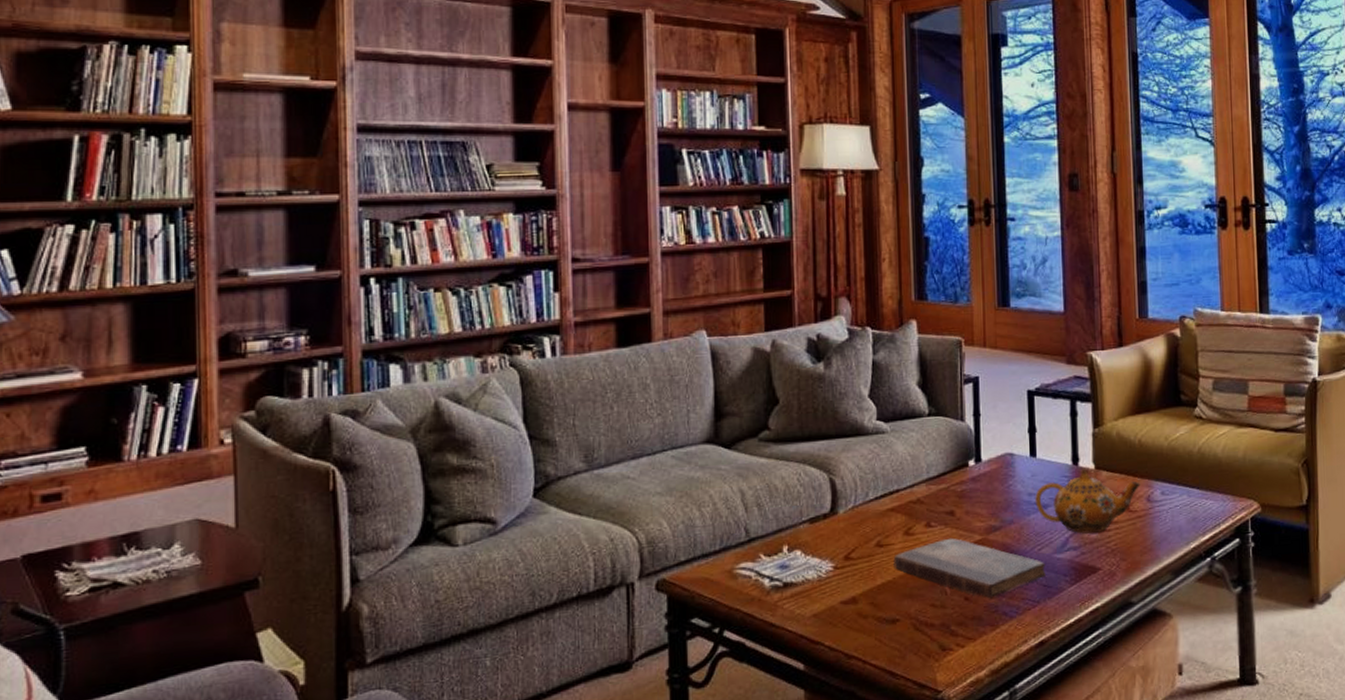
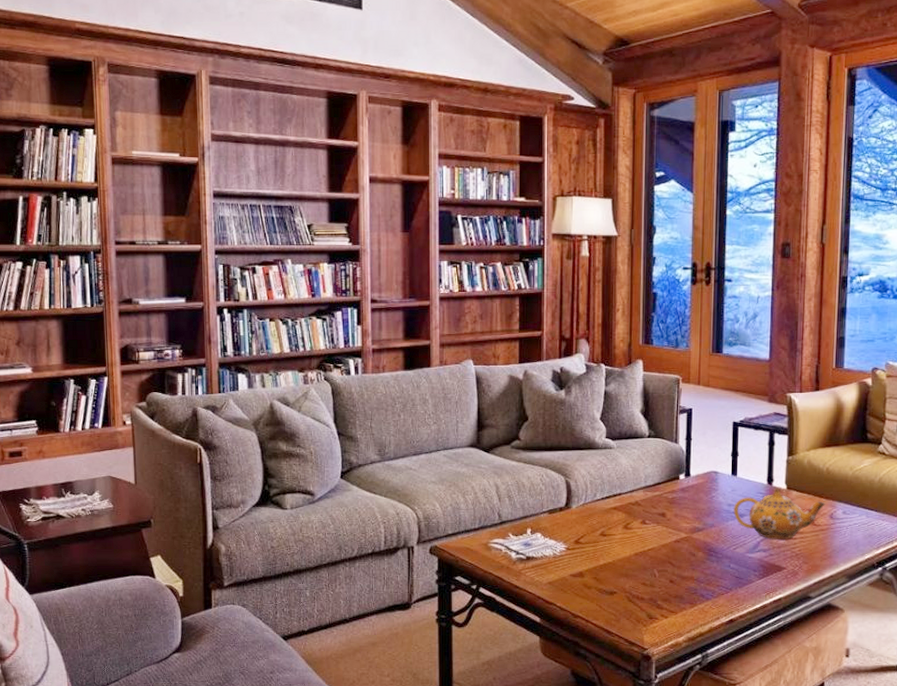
book: present [893,537,1046,599] -> none [614,534,739,583]

